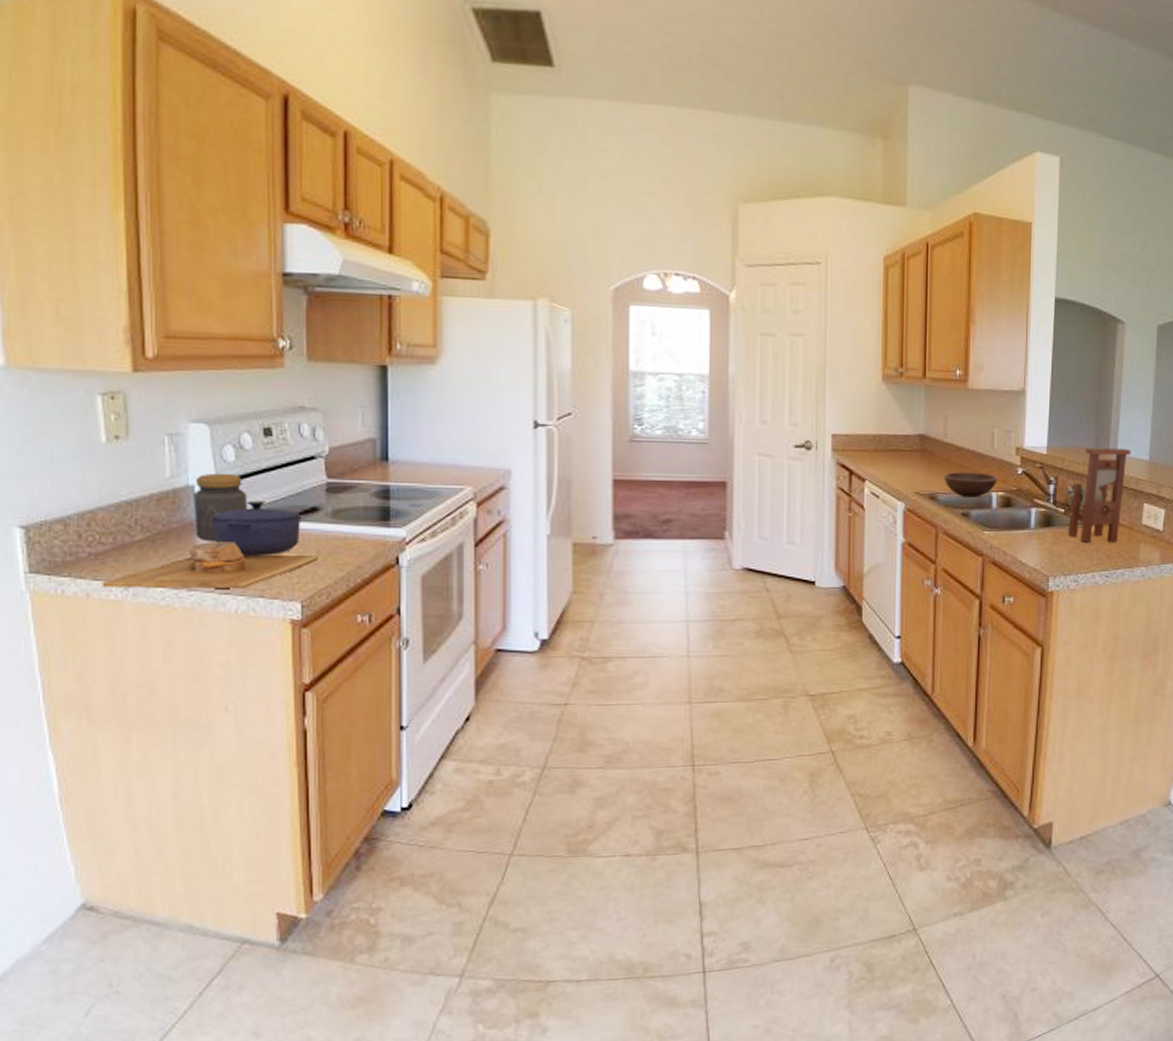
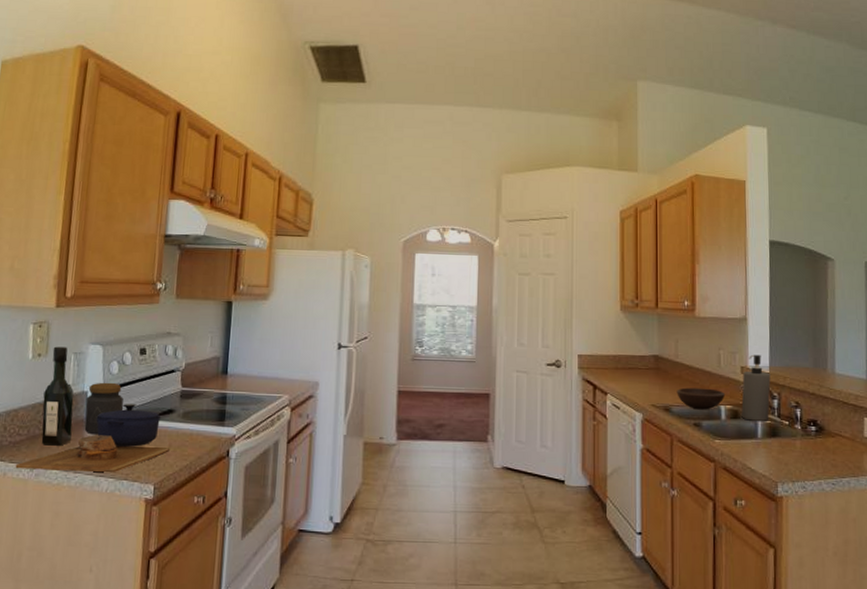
bottle: none [130,425,178,557] -> present [41,346,74,446]
soap dispenser: none [1014,433,1048,509] -> present [741,354,771,421]
paper towel holder: present [1068,448,1132,543] -> none [793,367,849,453]

